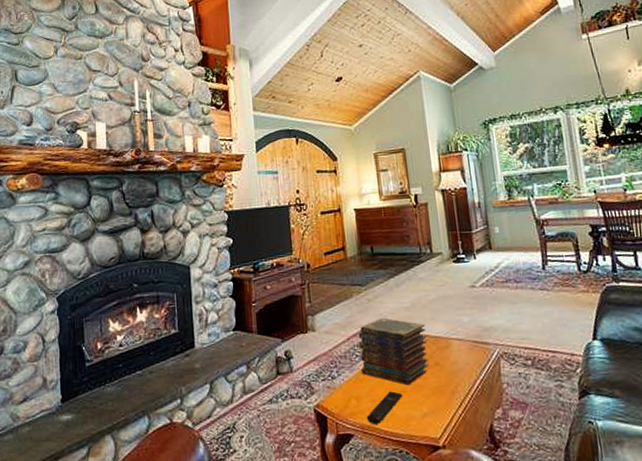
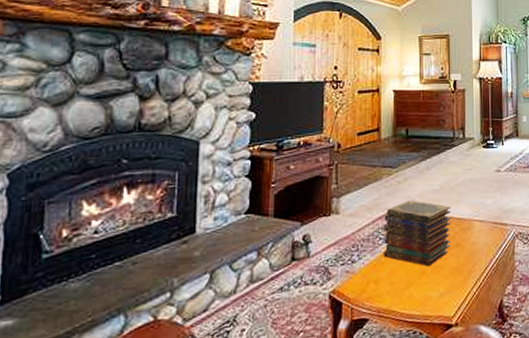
remote control: present [366,391,403,424] -> none [384,273,422,307]

